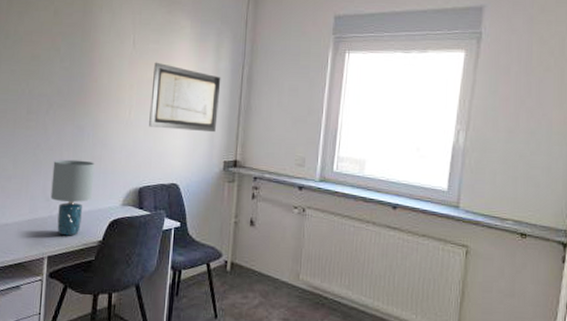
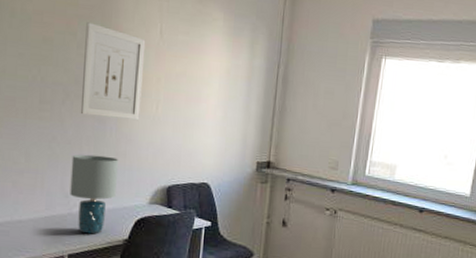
wall art: none [61,38,121,126] -> present [80,22,146,121]
wall art: present [149,62,221,133] -> none [178,55,256,133]

